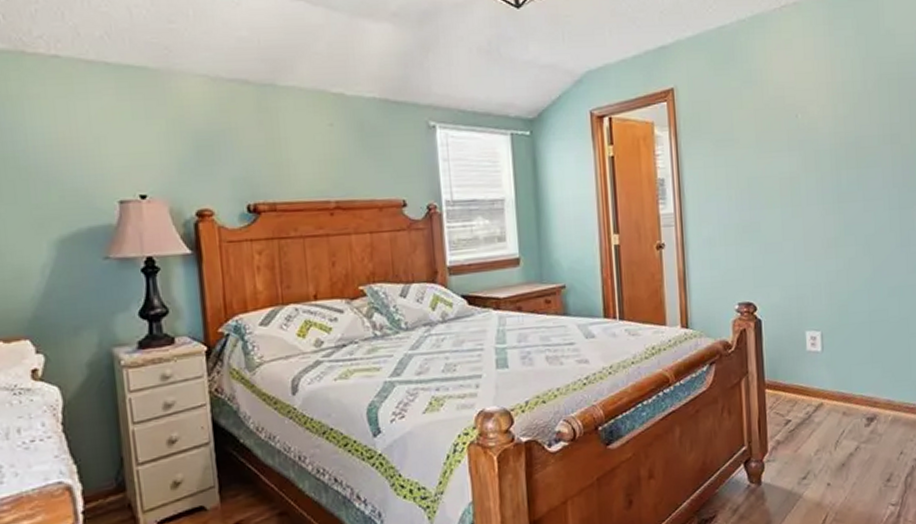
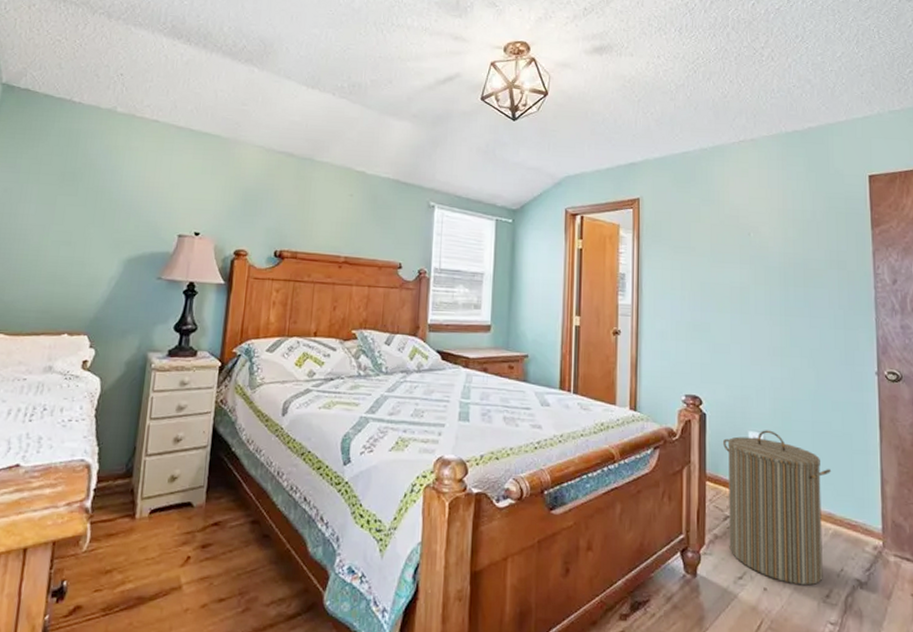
laundry hamper: none [779,327,890,475] -> present [722,430,832,586]

